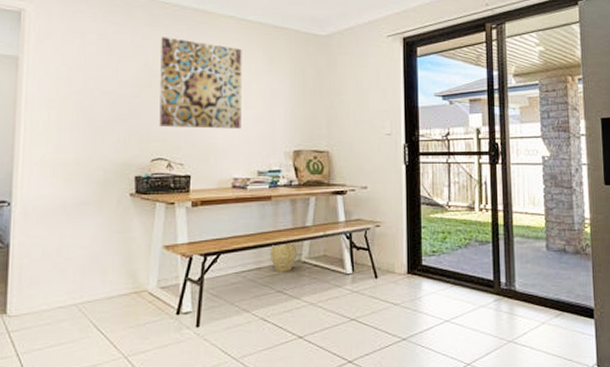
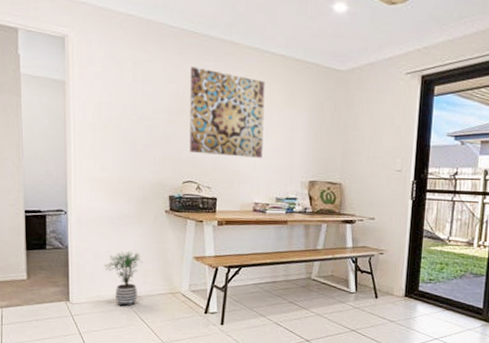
potted plant: none [53,244,101,315] -> present [104,251,142,307]
woven basket: present [271,242,297,272] -> none [285,262,308,287]

